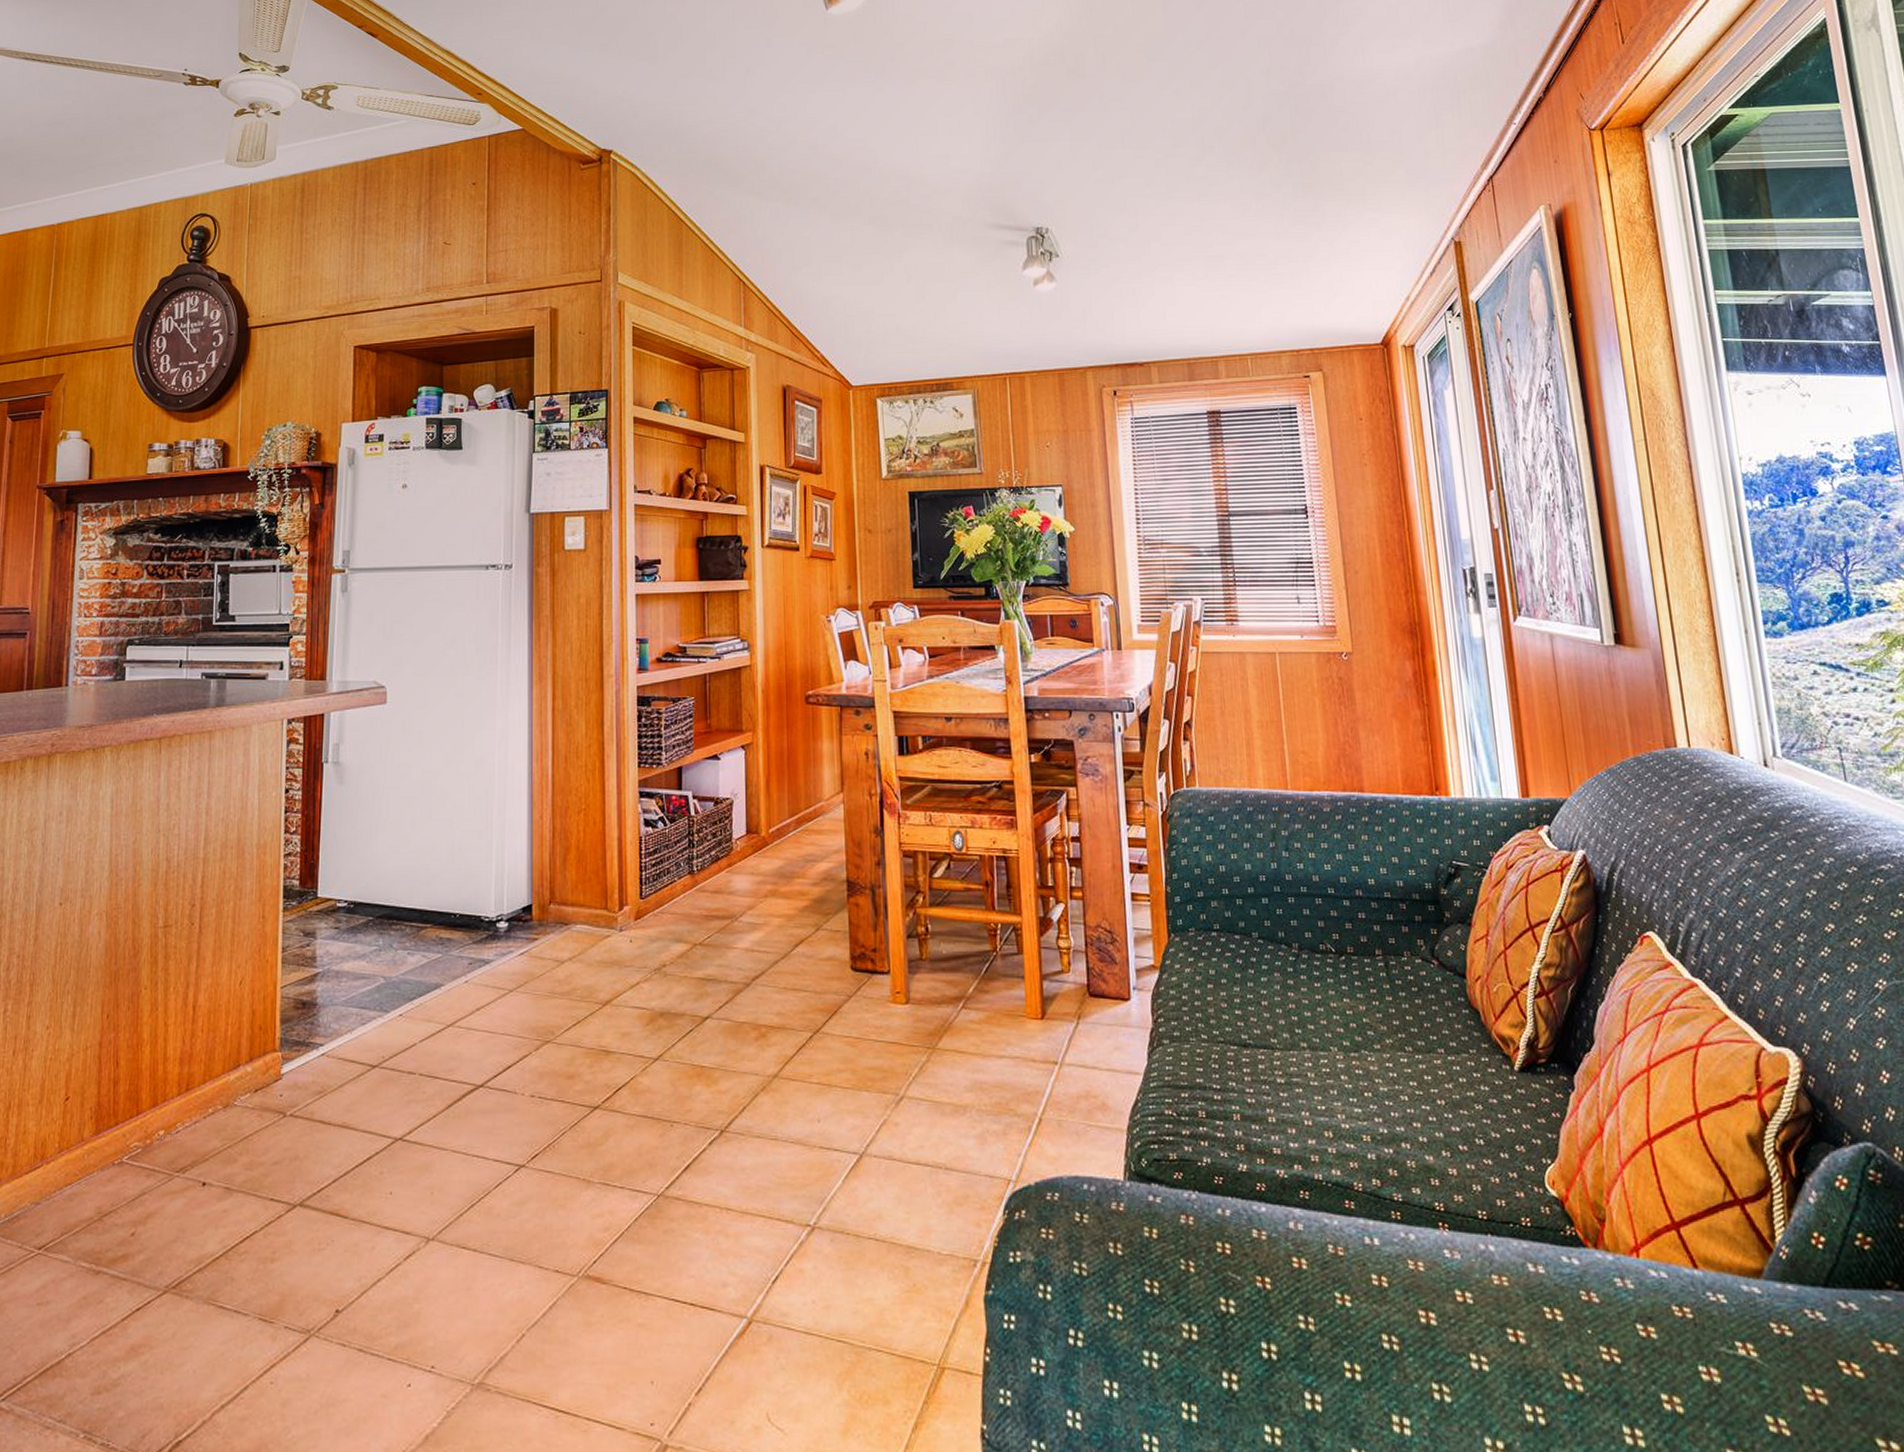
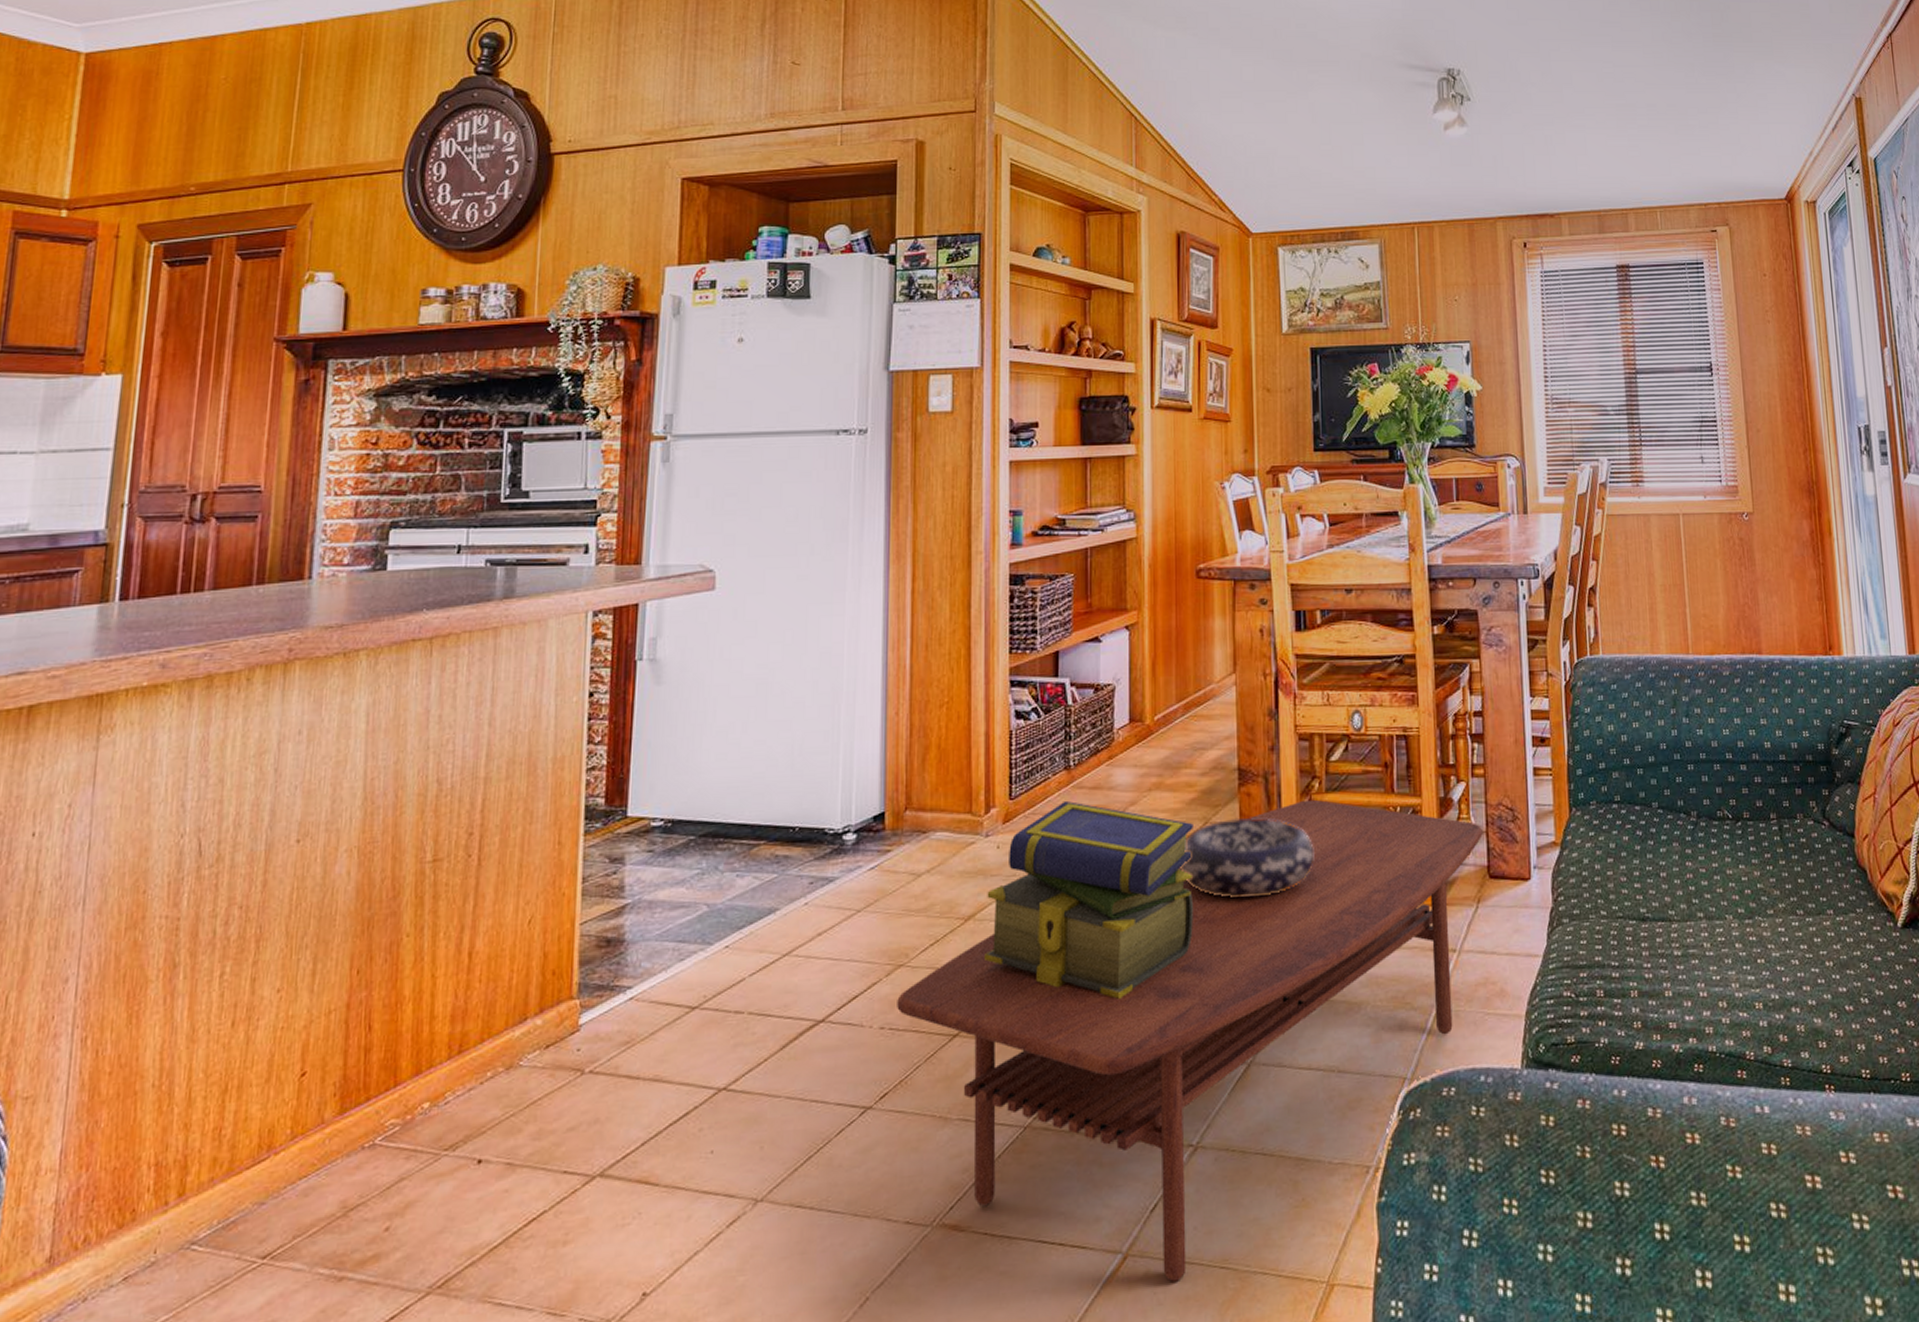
coffee table: none [545,912,1082,1349] -> present [897,799,1483,1282]
stack of books: none [621,902,808,1085] -> present [985,800,1193,999]
decorative bowl: none [795,926,920,1000] -> present [1180,817,1315,898]

